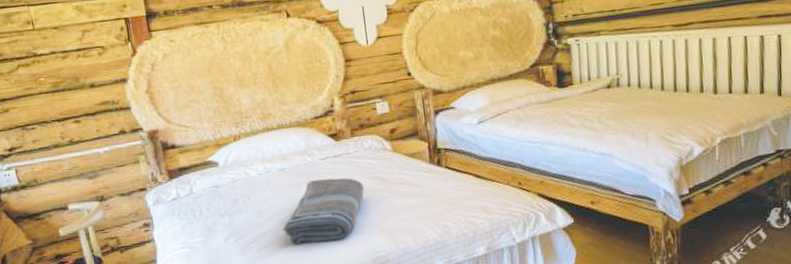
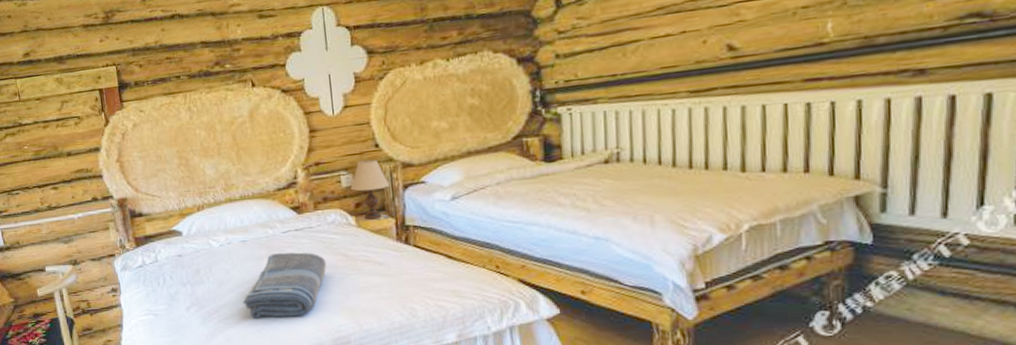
table lamp: none [386,87,422,147] -> present [351,159,390,222]

